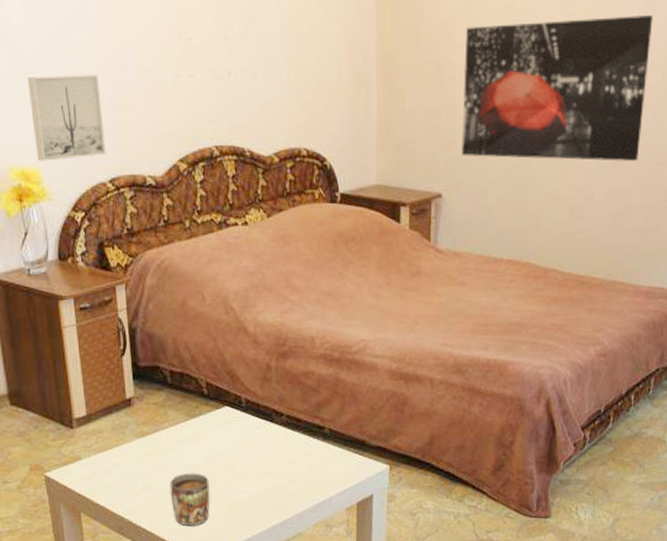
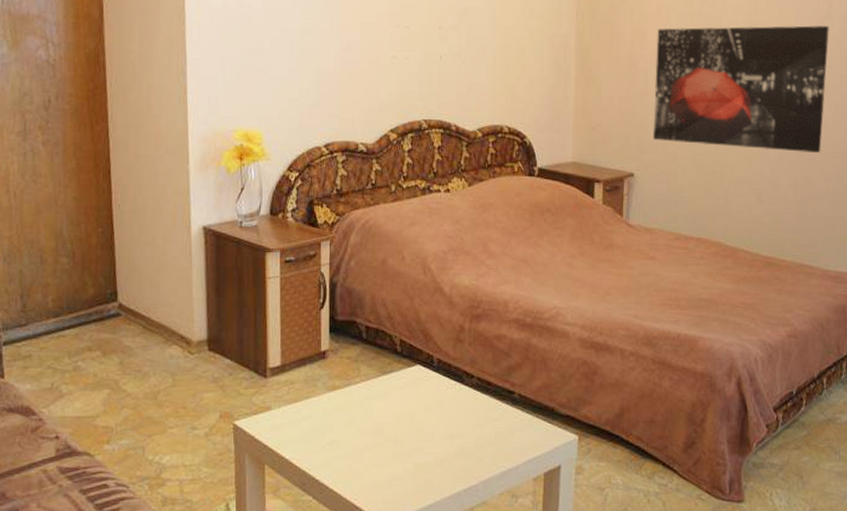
wall art: present [27,75,106,162] -> none [259,52,324,126]
mug: present [170,473,210,527] -> none [356,431,396,487]

